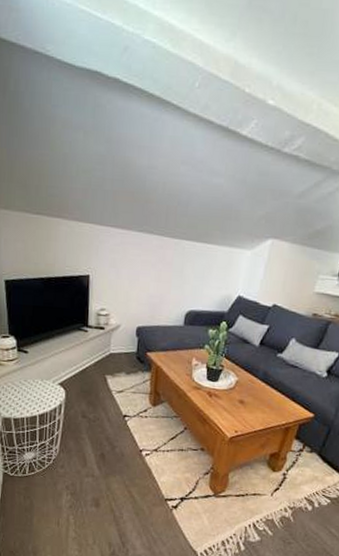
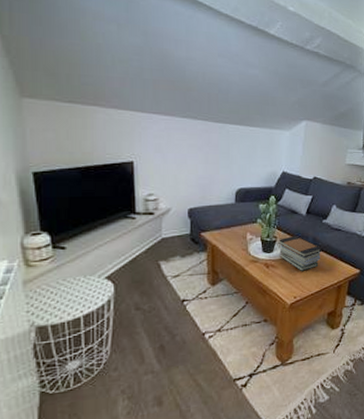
book stack: none [224,367,272,406] -> present [278,236,322,271]

